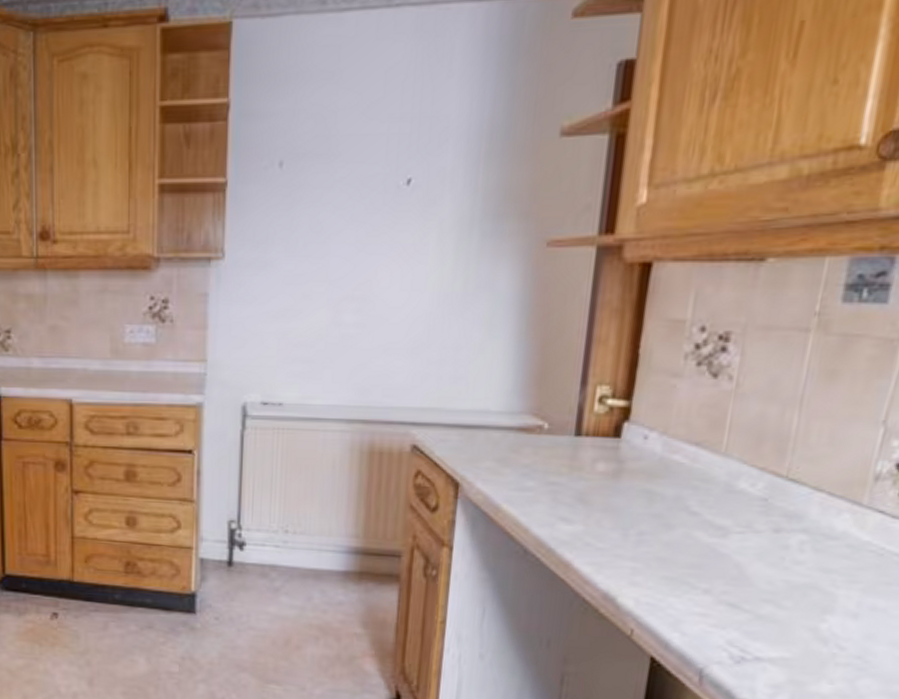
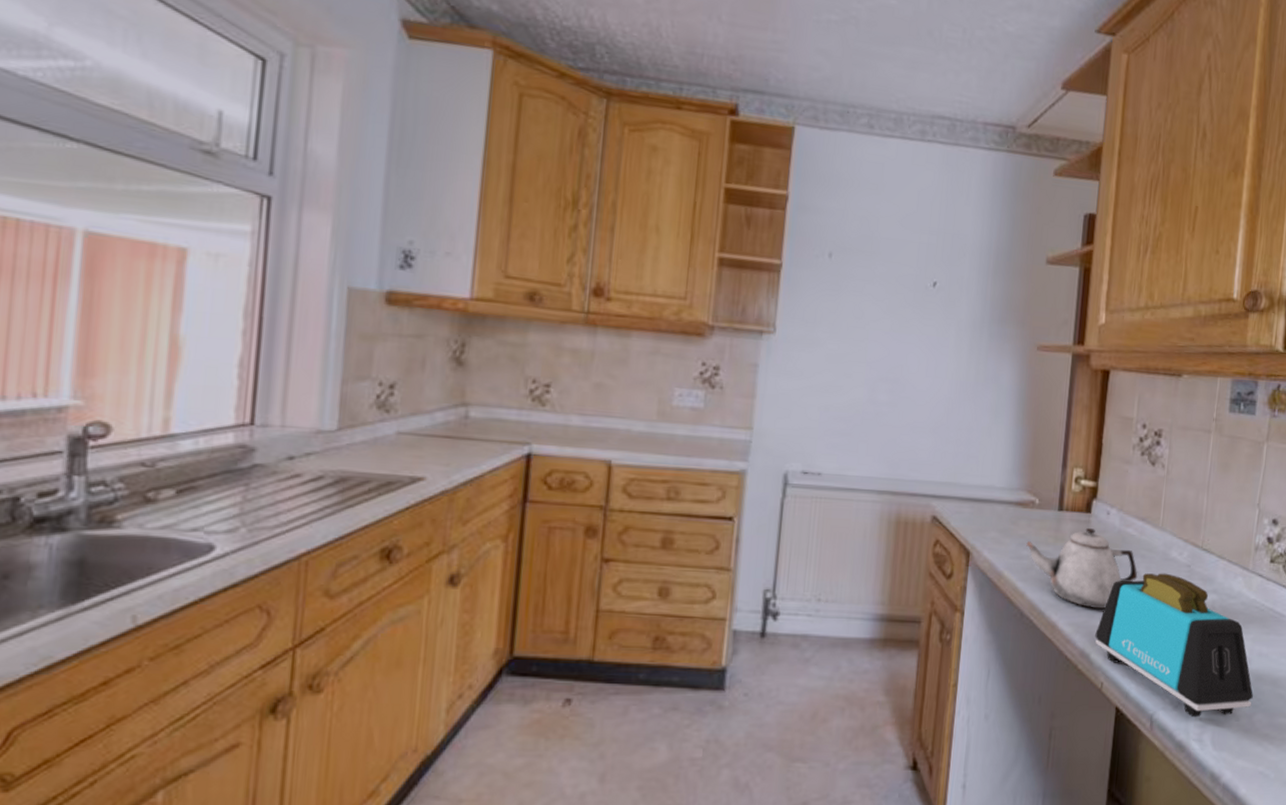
teapot: none [531,454,687,548] -> present [1026,527,1138,609]
toaster: none [623,507,859,676] -> present [1095,573,1253,718]

